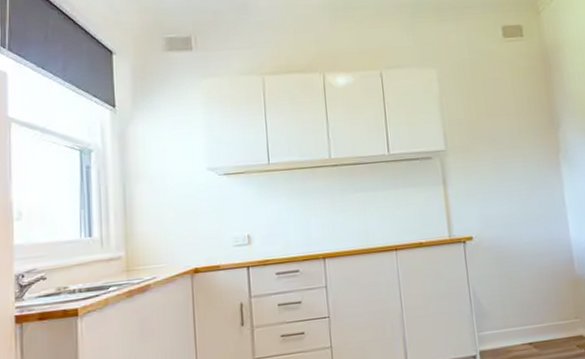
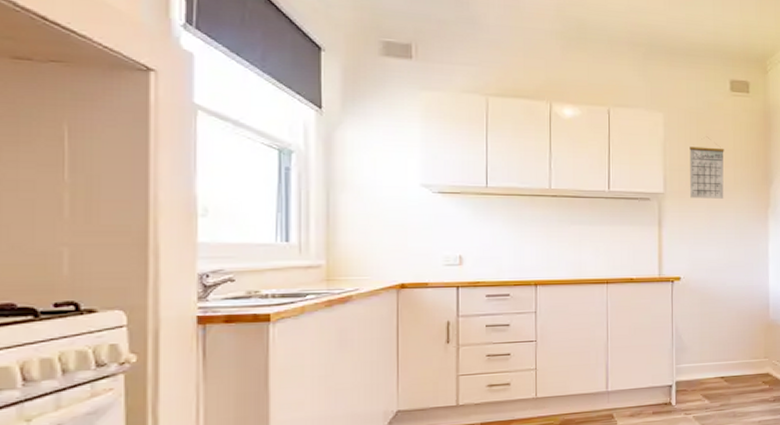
calendar: none [467,86,509,152] -> present [690,136,724,199]

